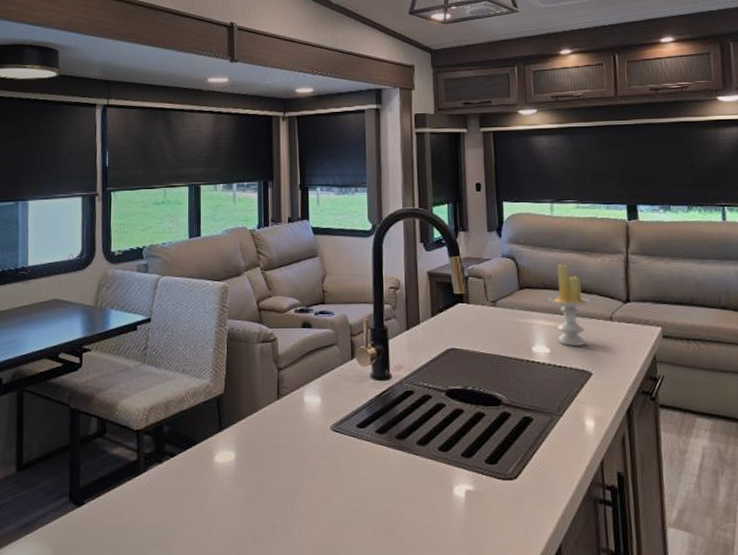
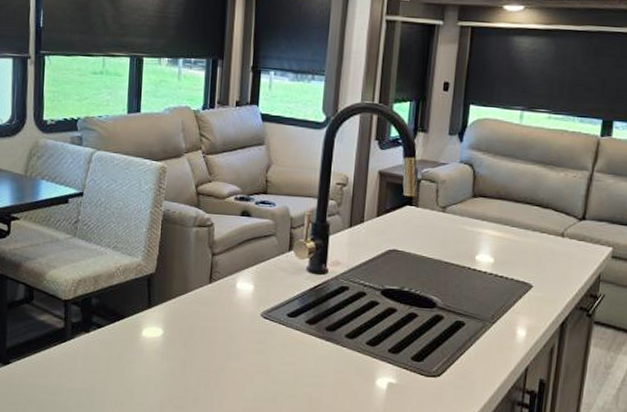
candle: present [548,263,591,346] -> none [500,175,545,259]

